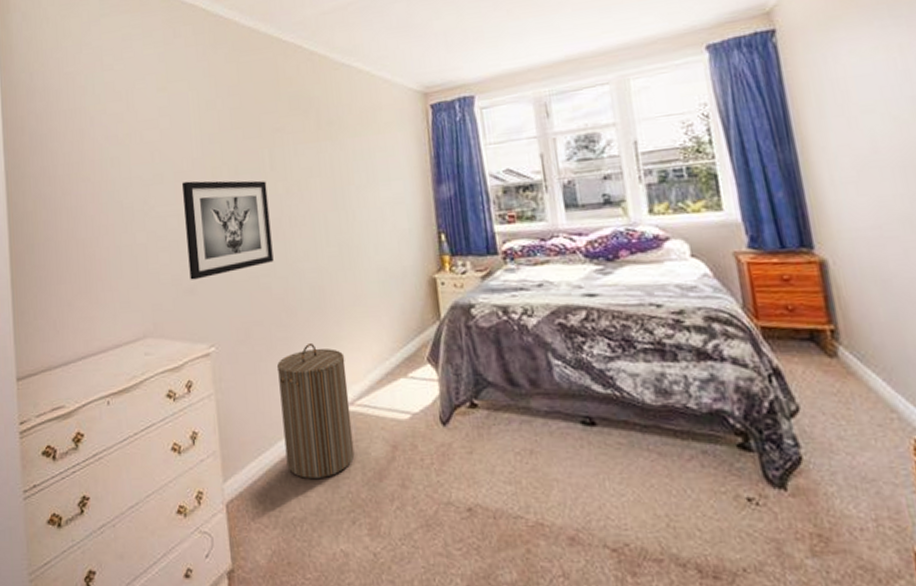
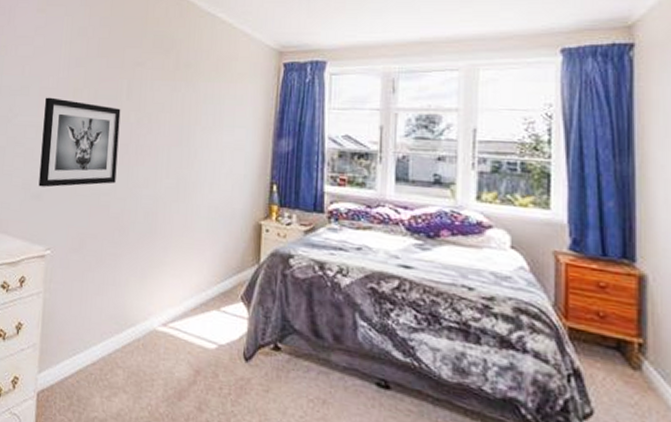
laundry hamper: present [276,342,355,479] -> none [97,262,166,388]

